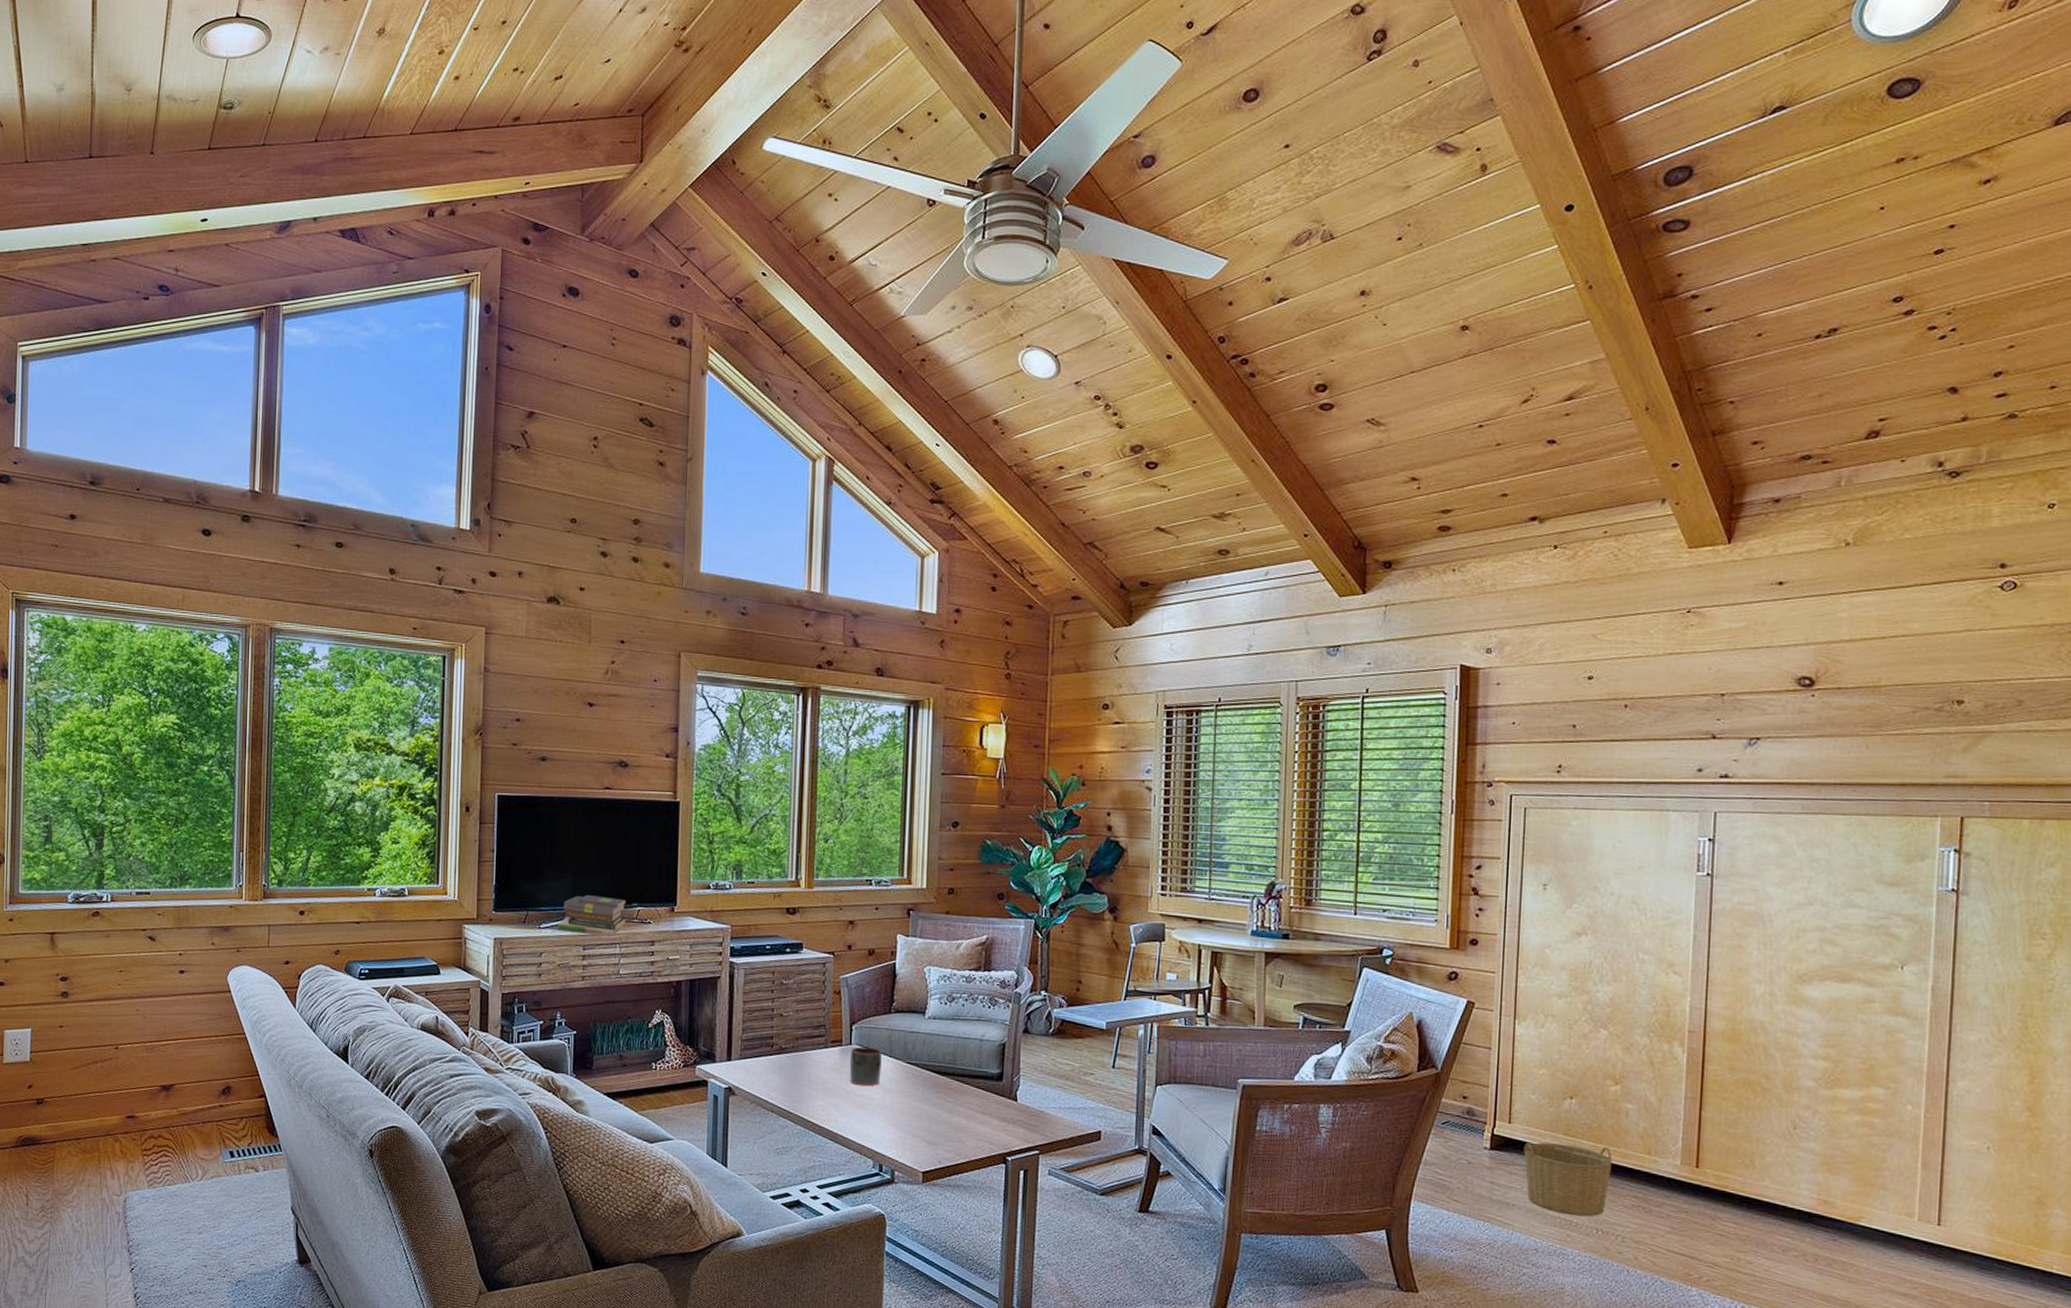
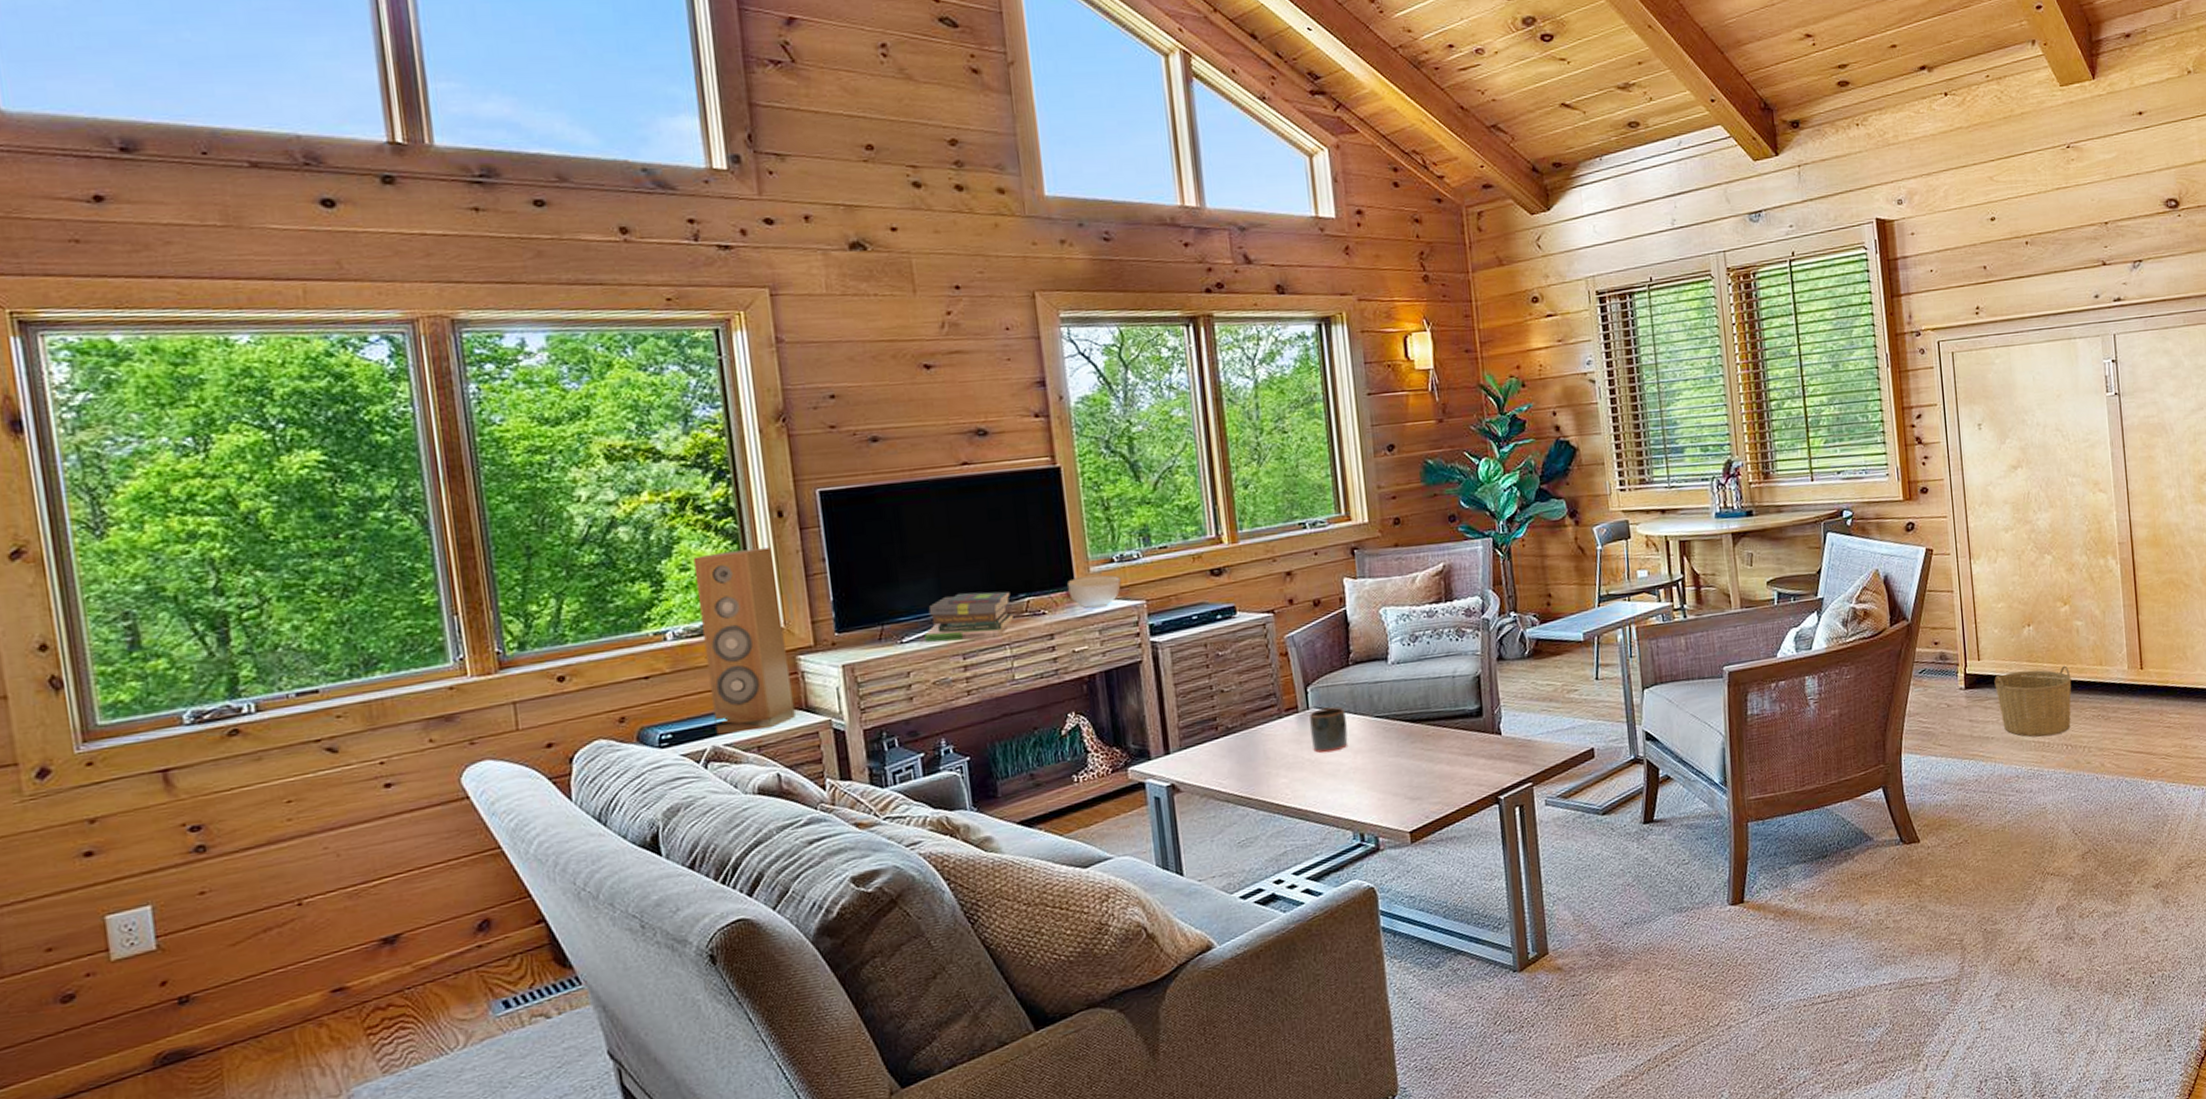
speaker: none [399,833,458,979] -> present [692,547,795,735]
bowl: none [671,897,714,926] -> present [1067,575,1122,609]

